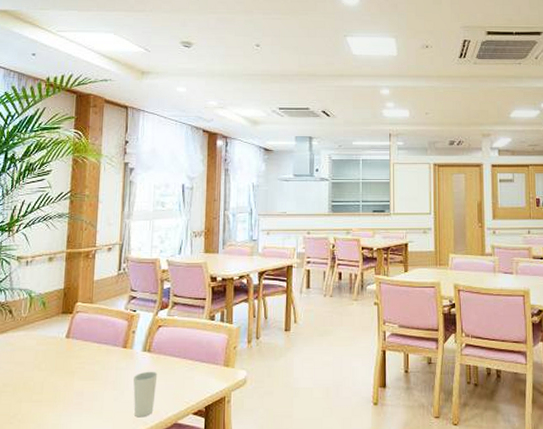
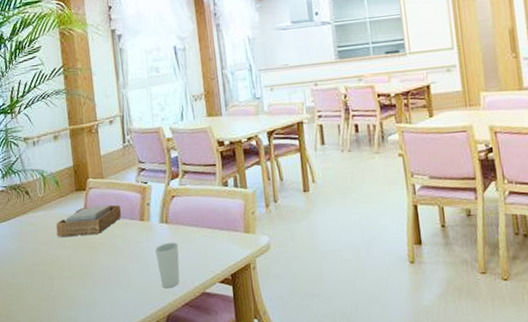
napkin holder: none [34,330,106,359] -> present [55,204,122,237]

